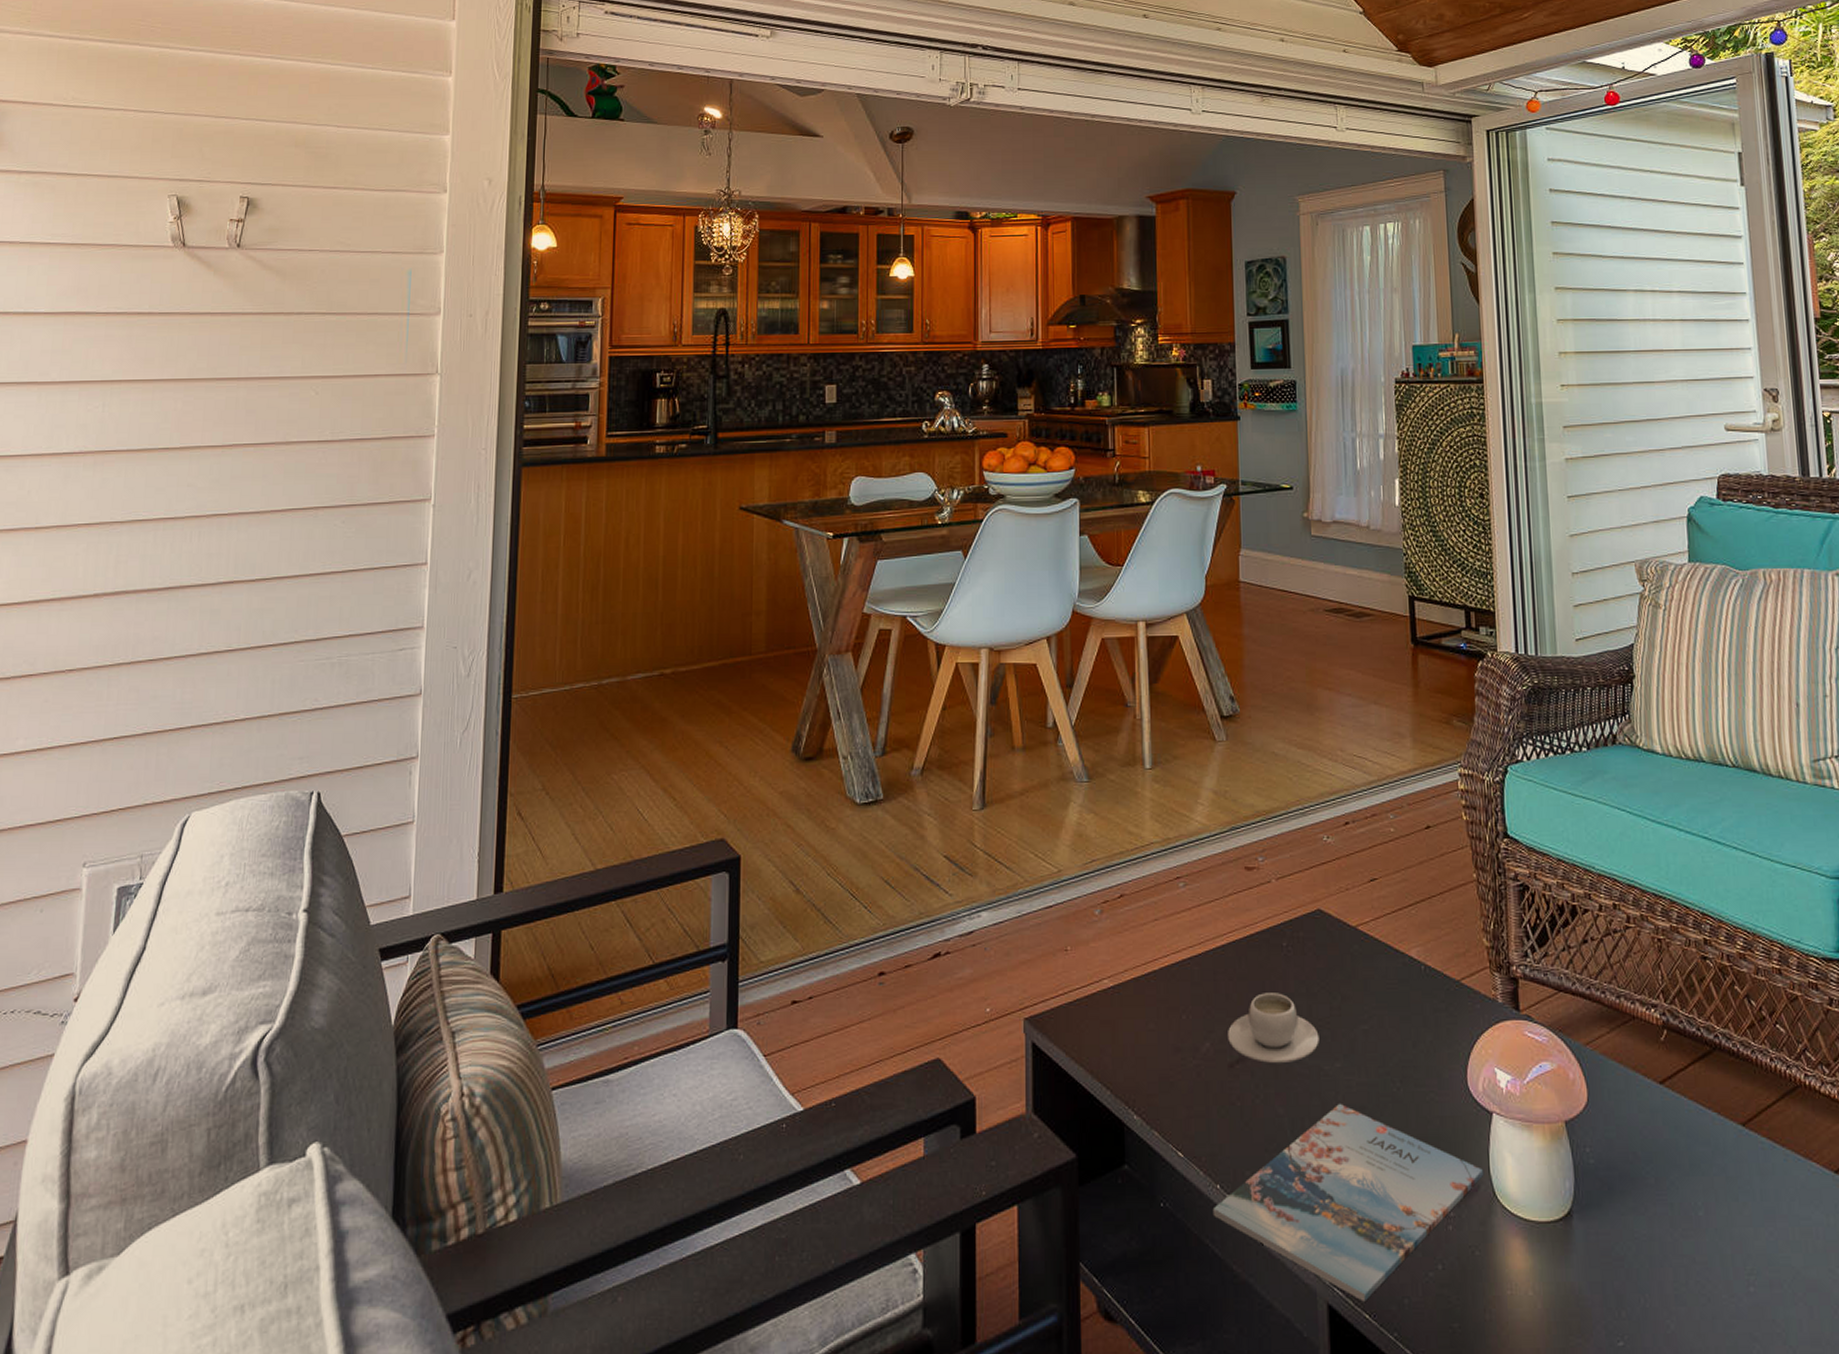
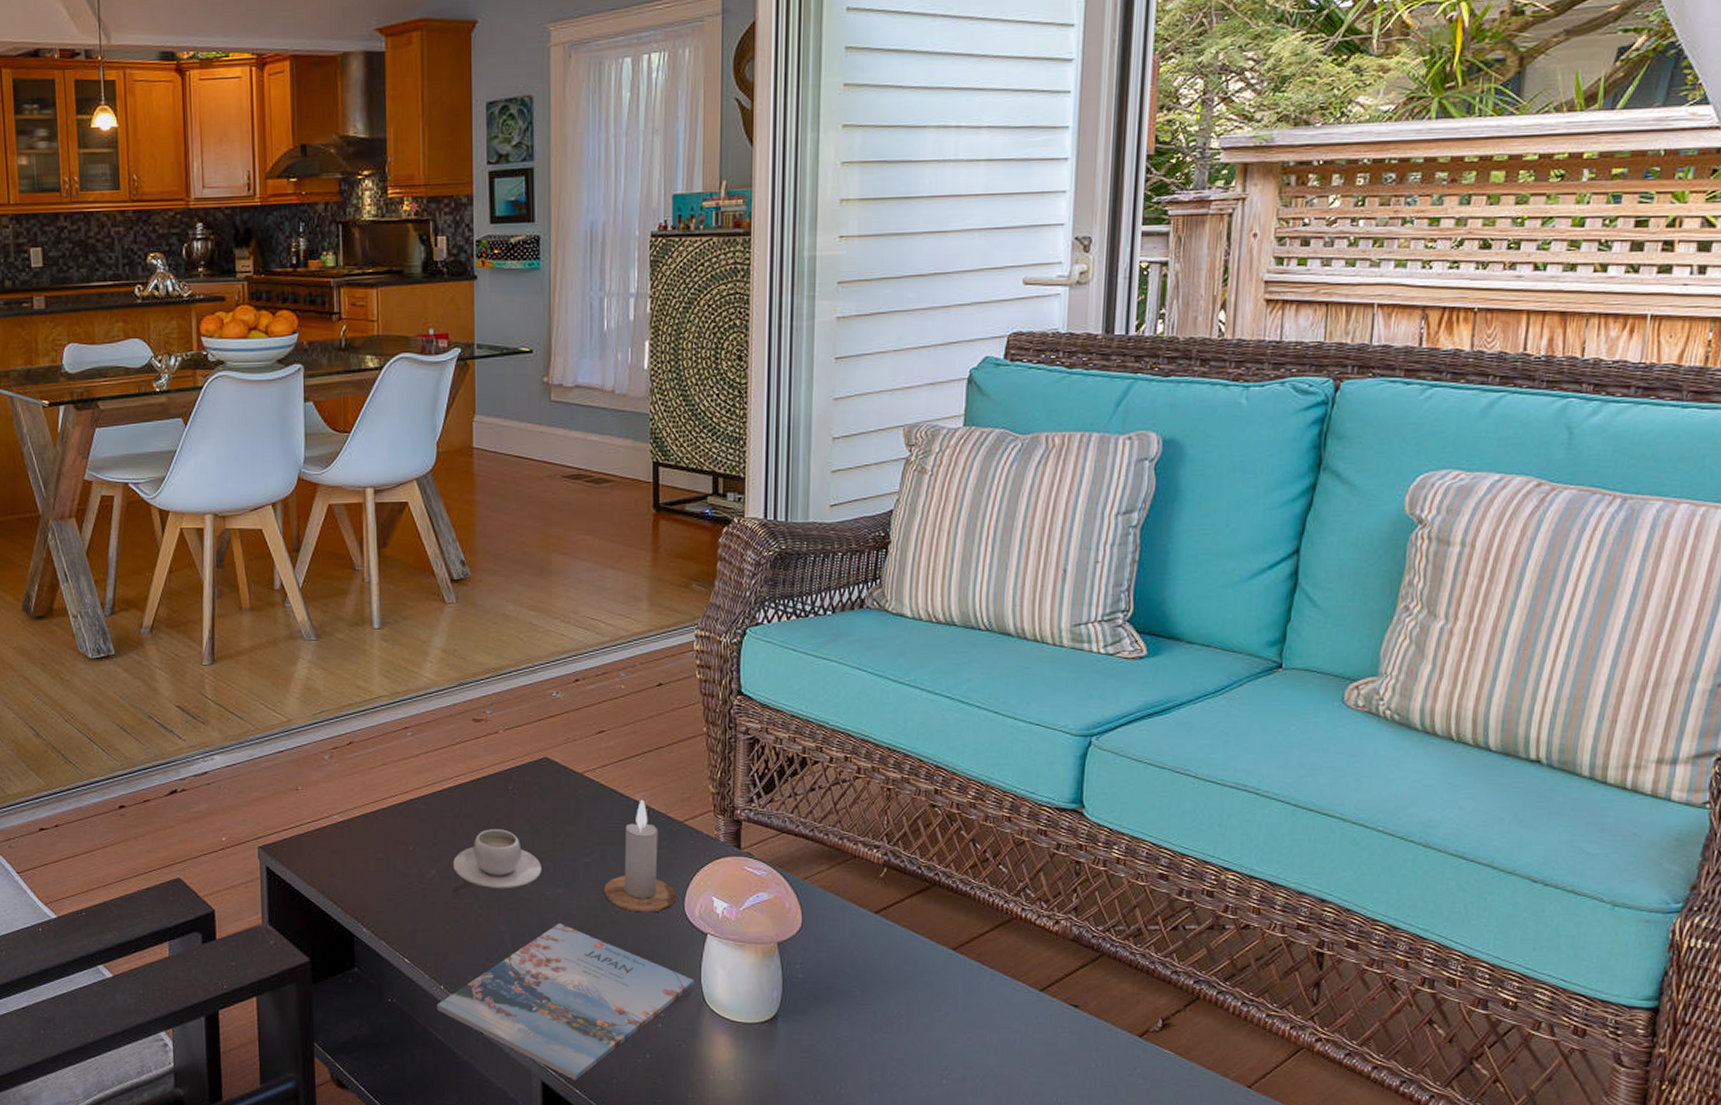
candle: none [1384,955,1459,1089] -> present [604,799,677,913]

